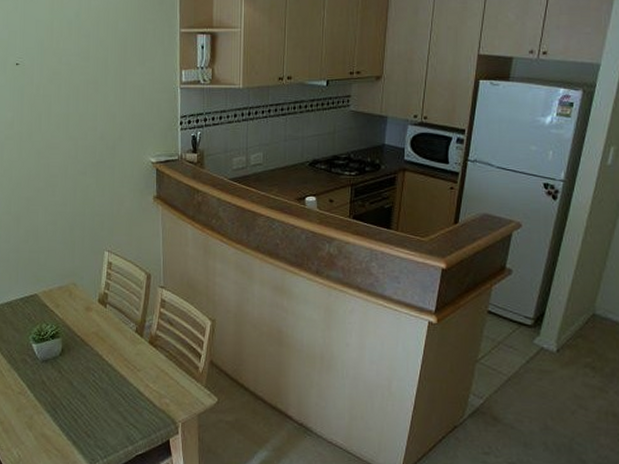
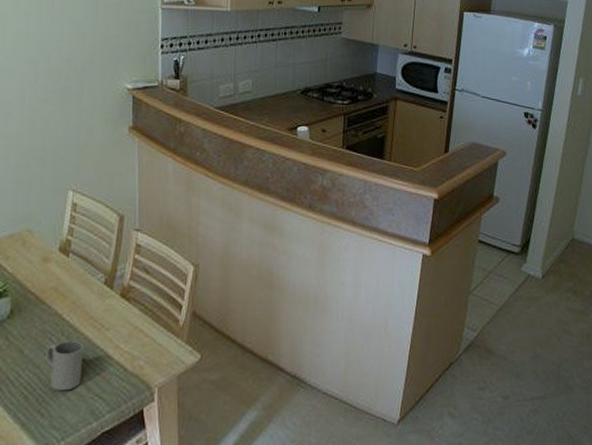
mug: none [90,378,120,419] -> present [46,341,84,391]

